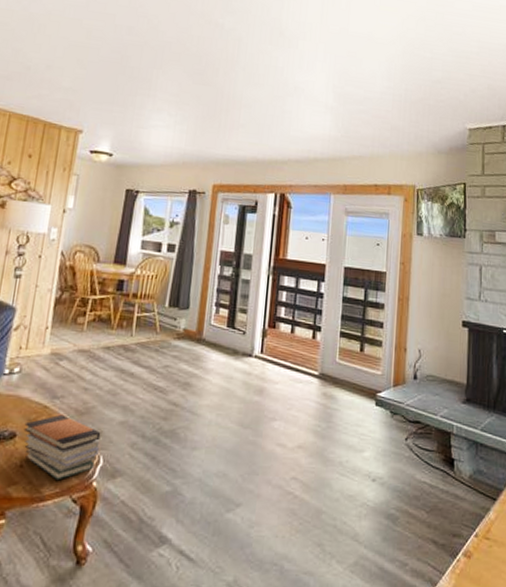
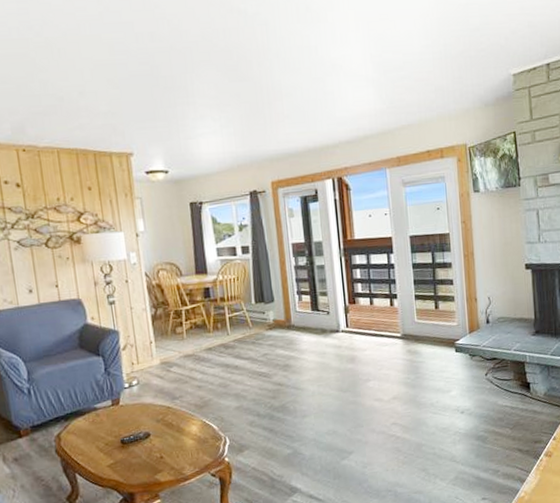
book stack: present [23,414,101,481] -> none [154,411,224,463]

